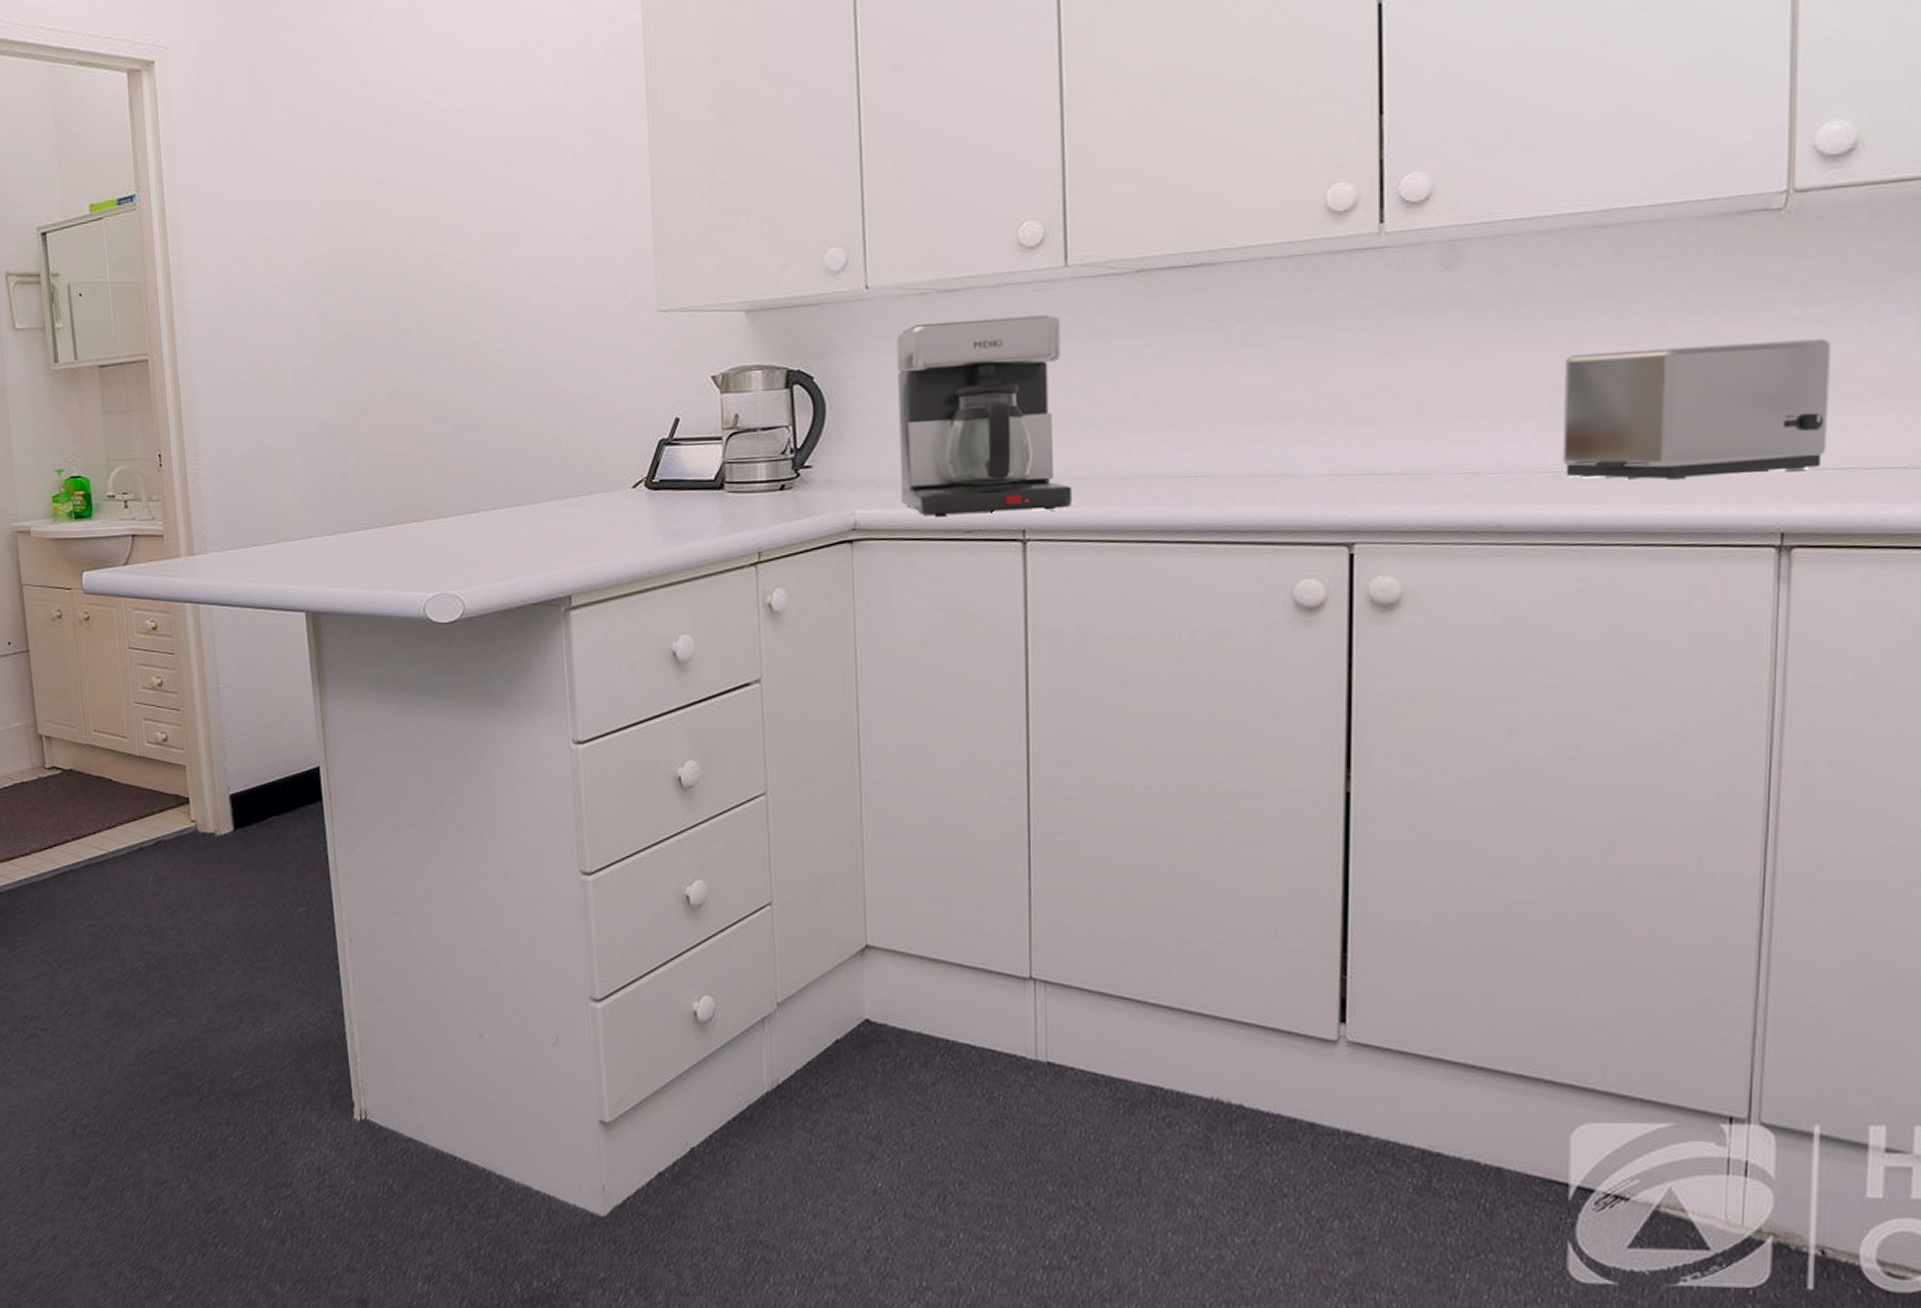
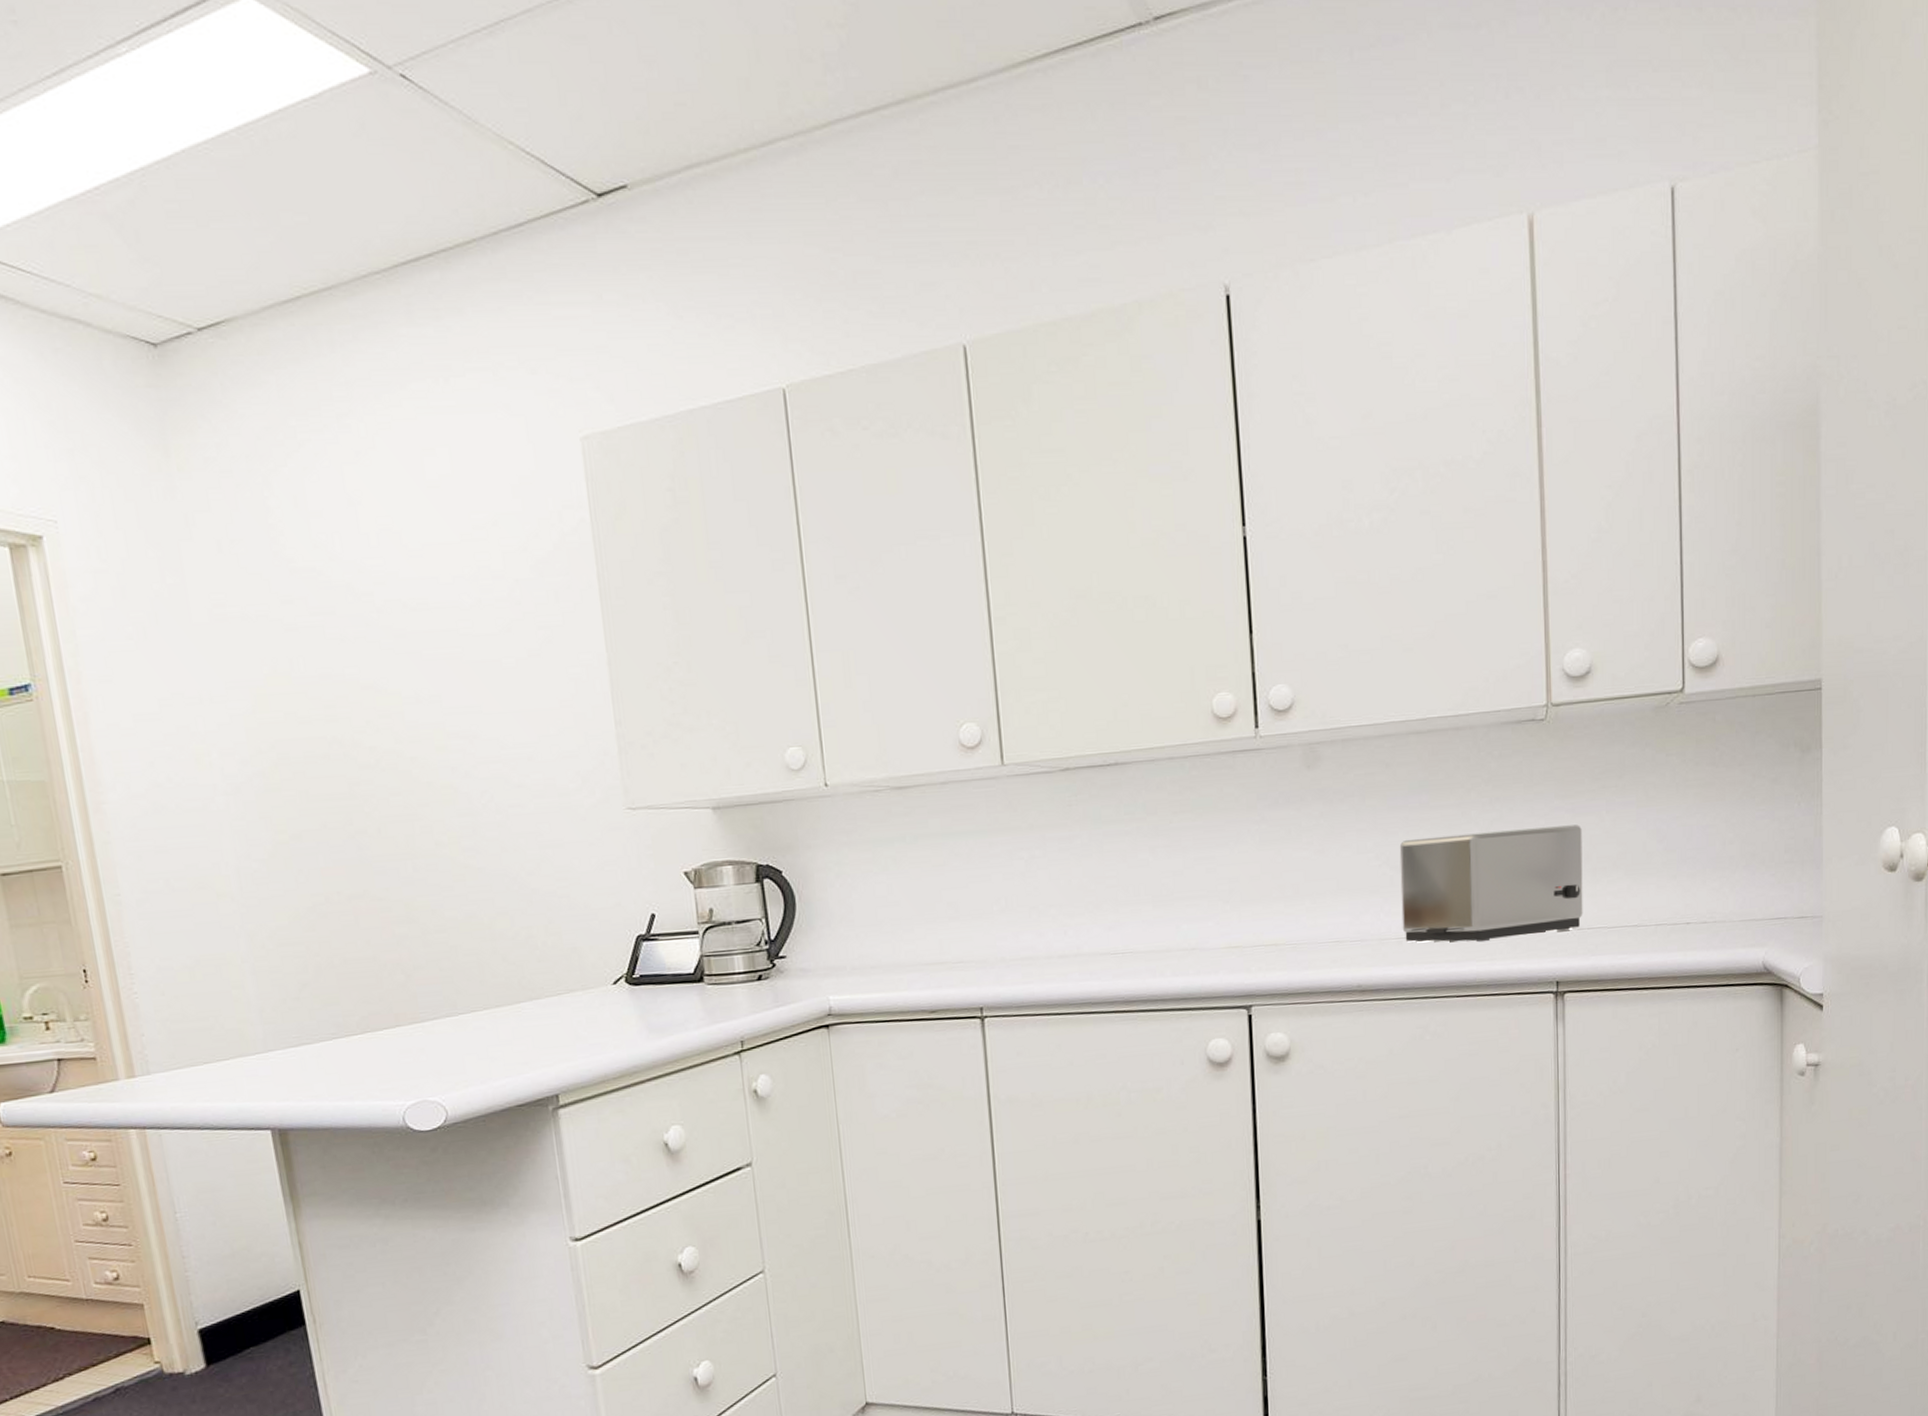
coffee maker: present [897,315,1072,517] -> none [857,810,1021,1000]

